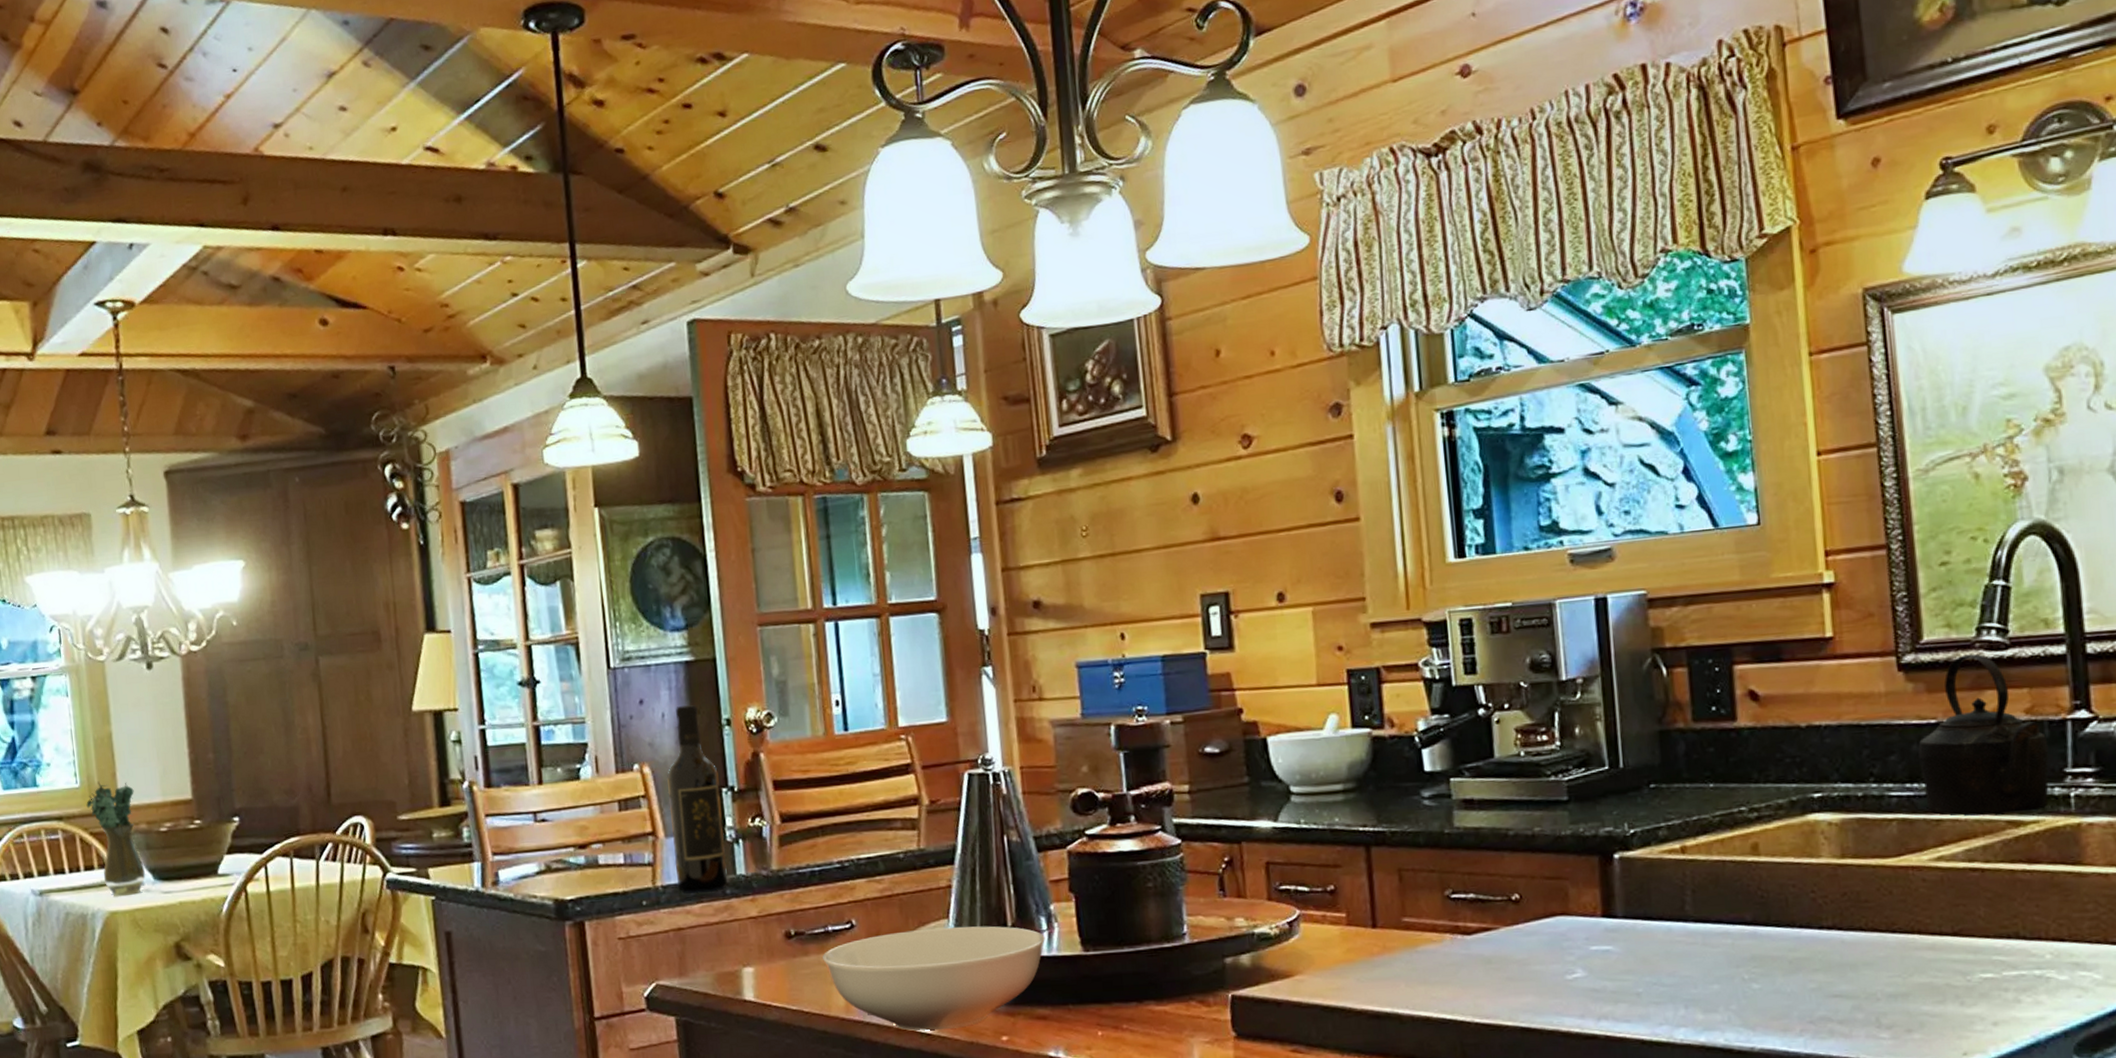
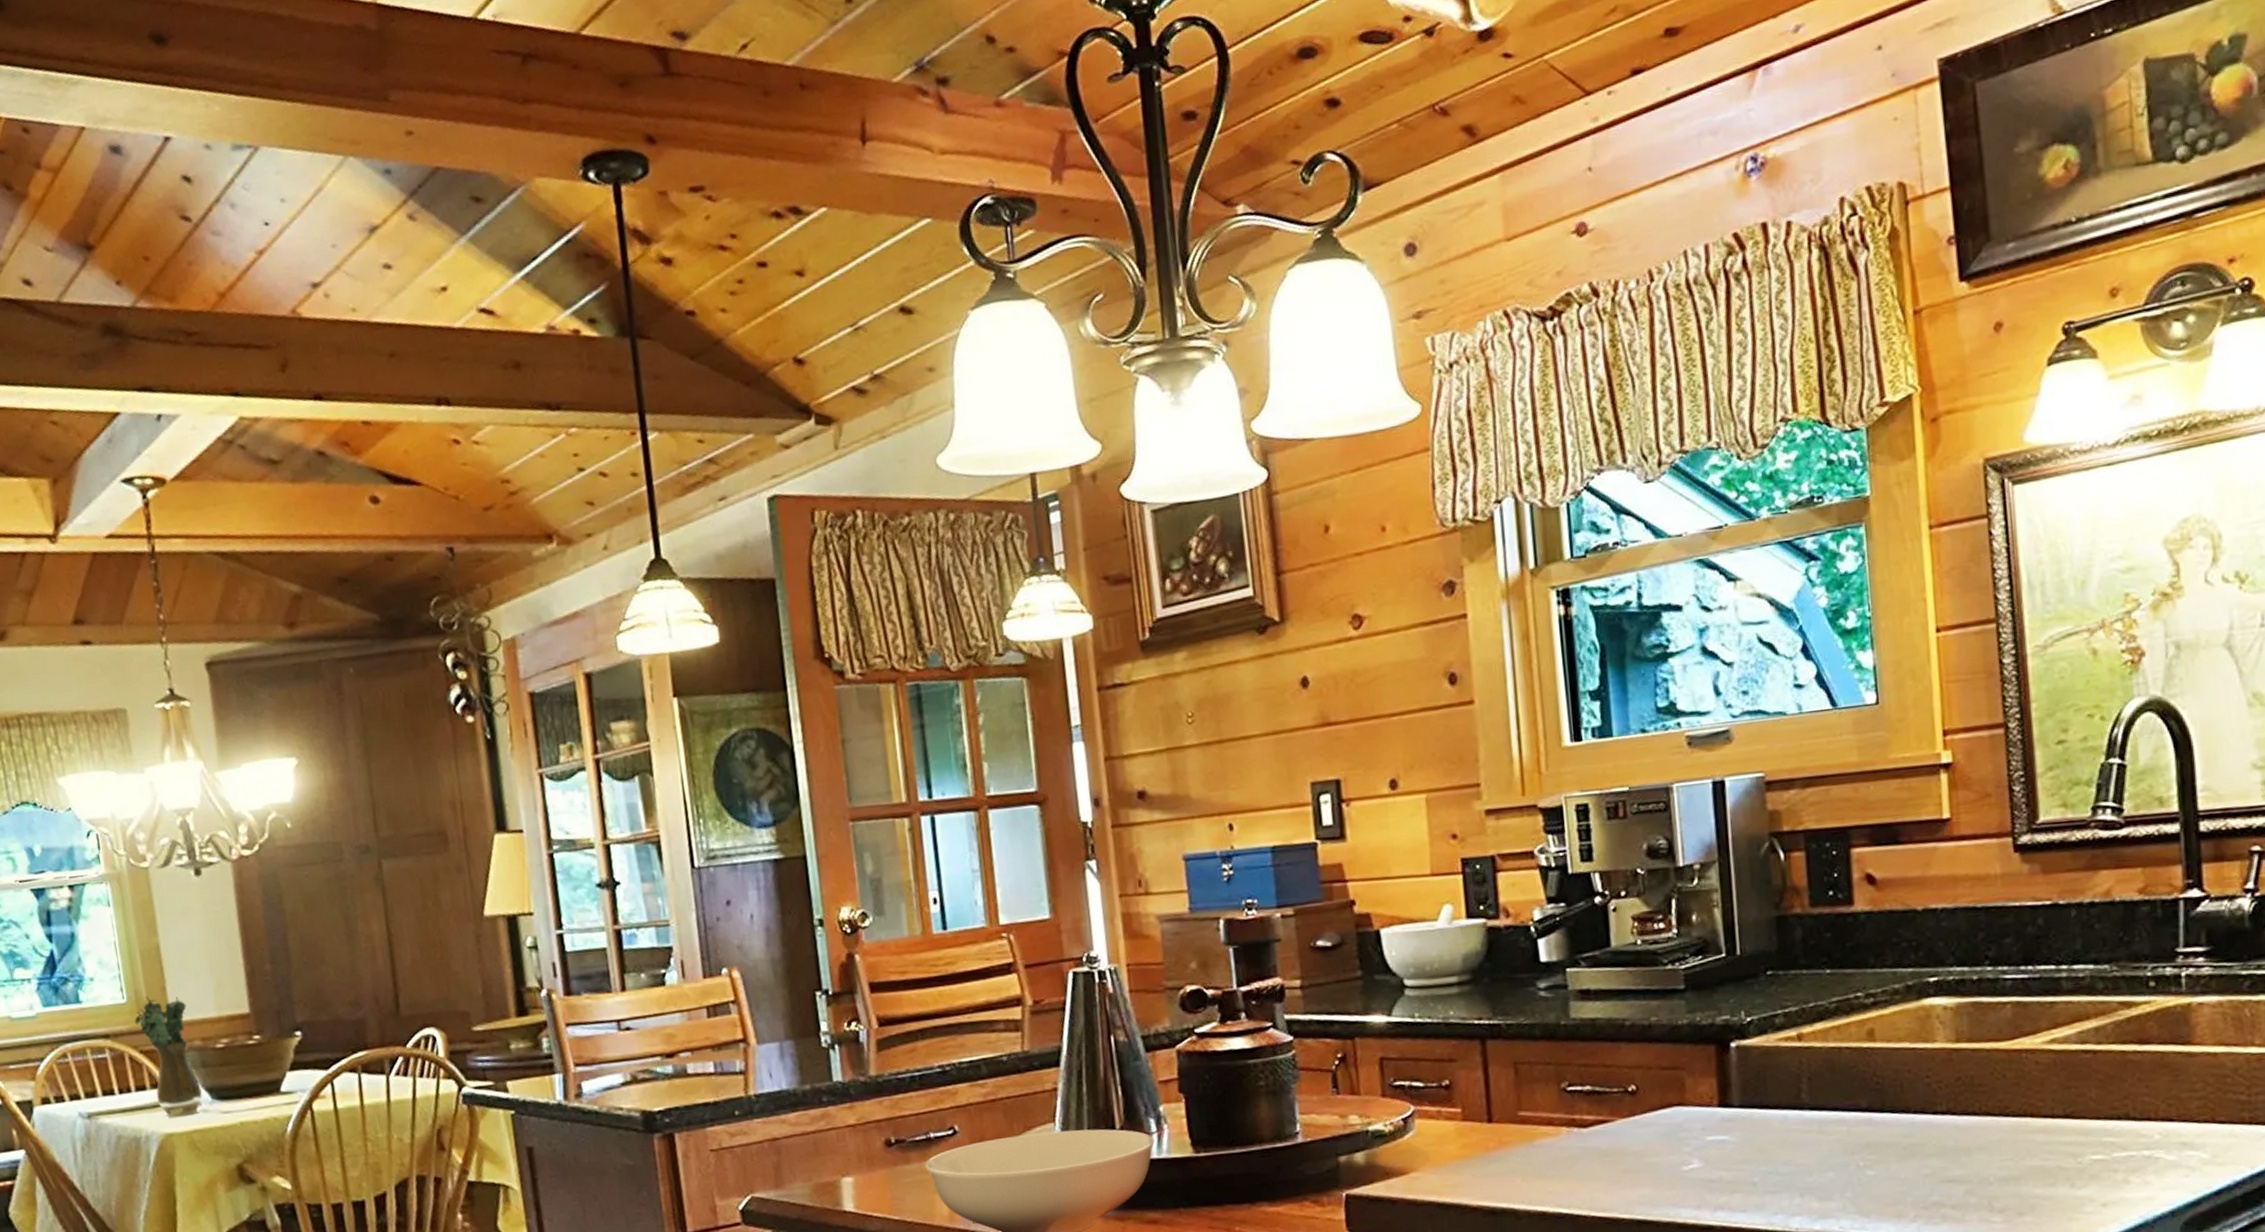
wine bottle: present [667,705,728,892] -> none [757,905,824,1101]
kettle: present [1918,653,2049,815] -> none [2033,833,2162,997]

